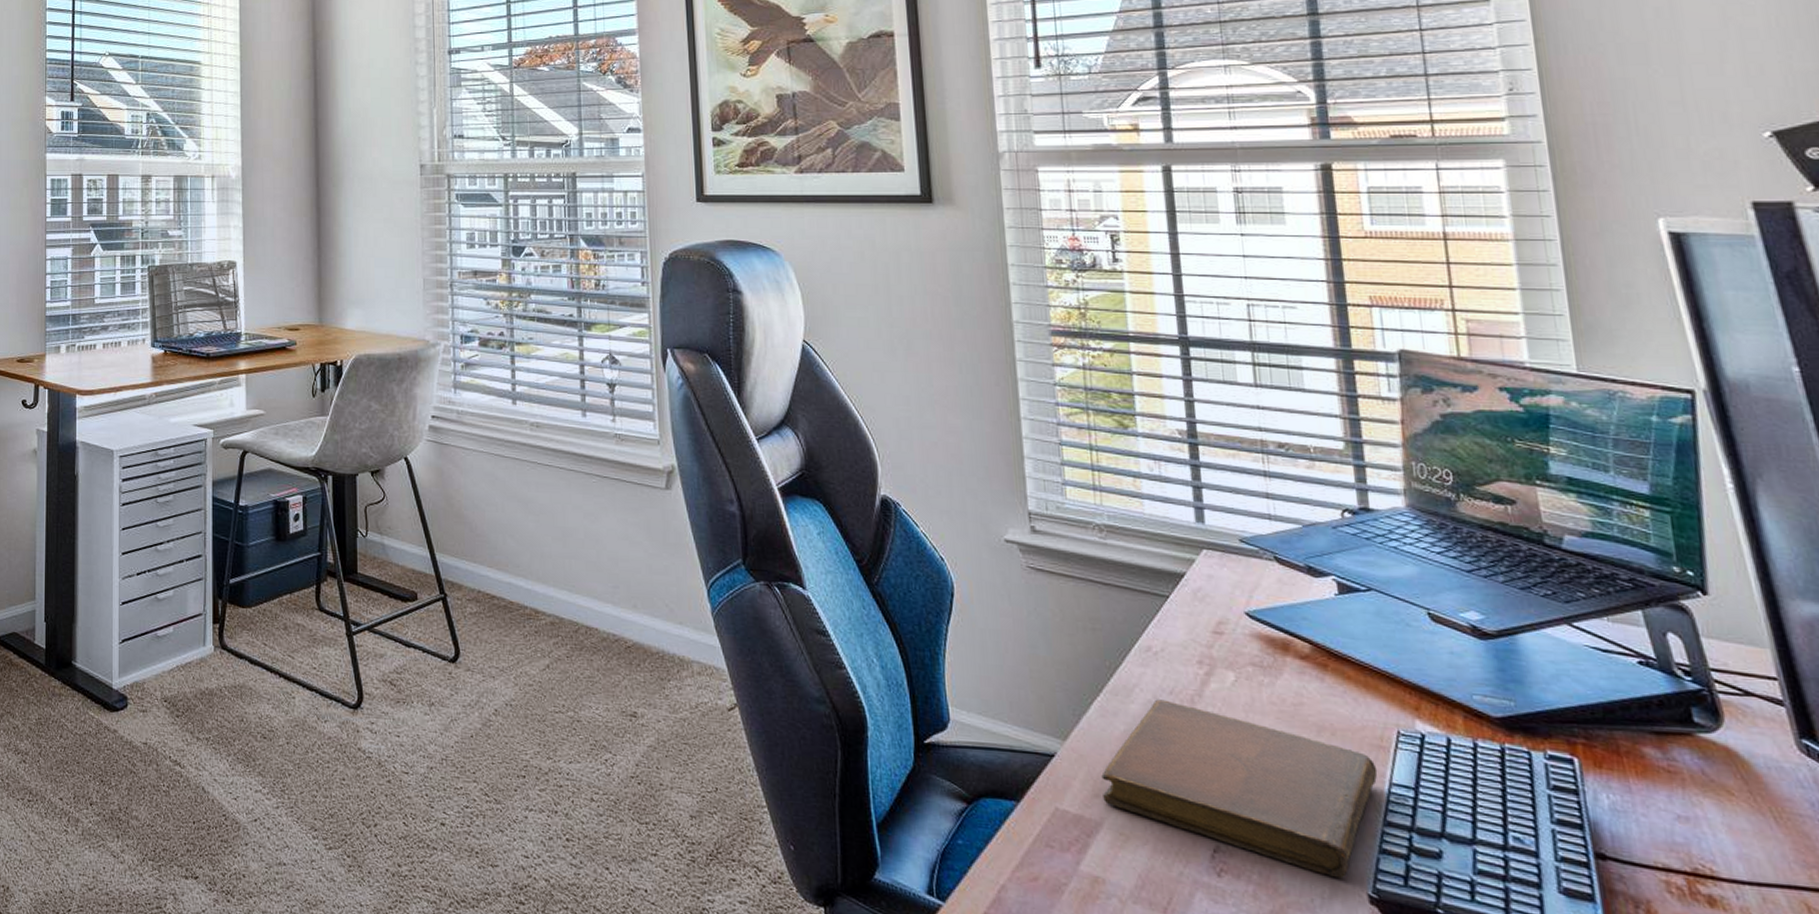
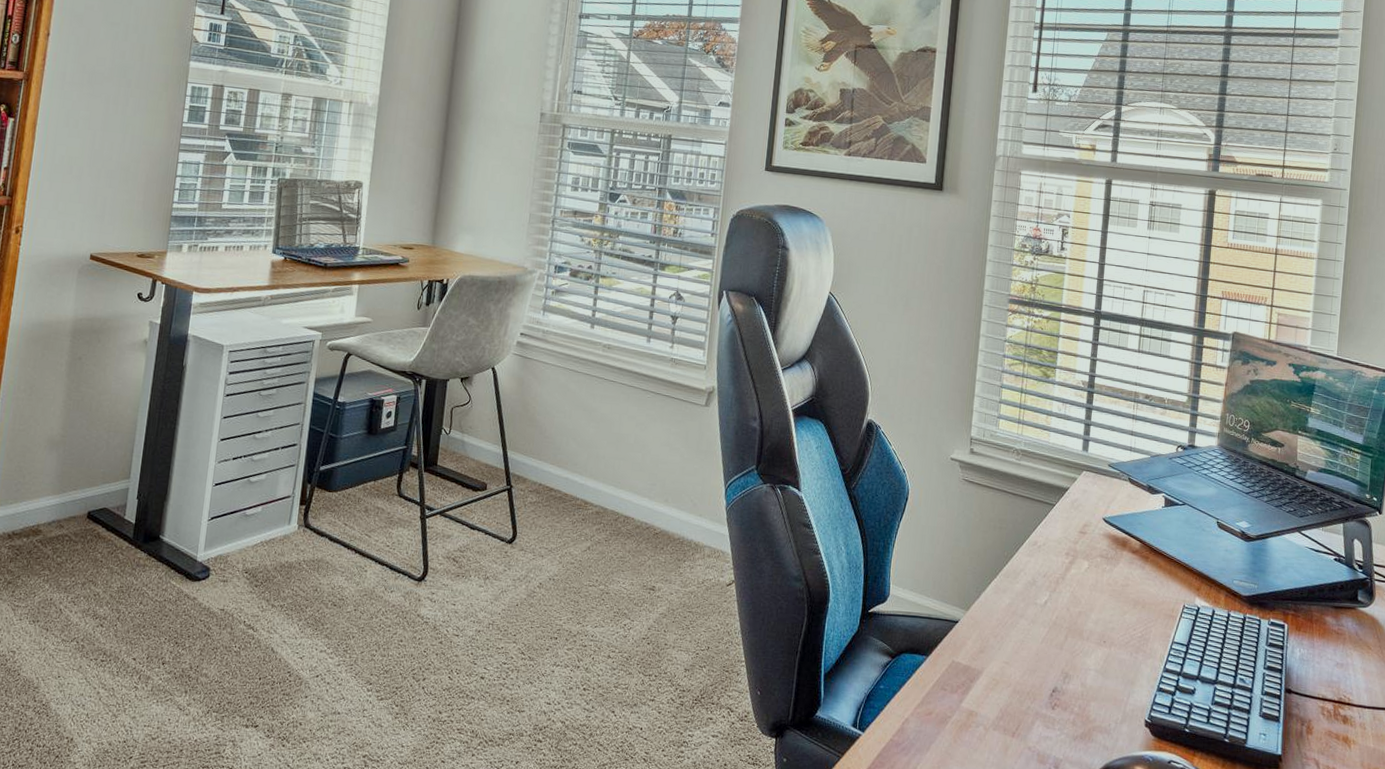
notebook: present [1101,699,1378,879] -> none [986,580,1167,709]

